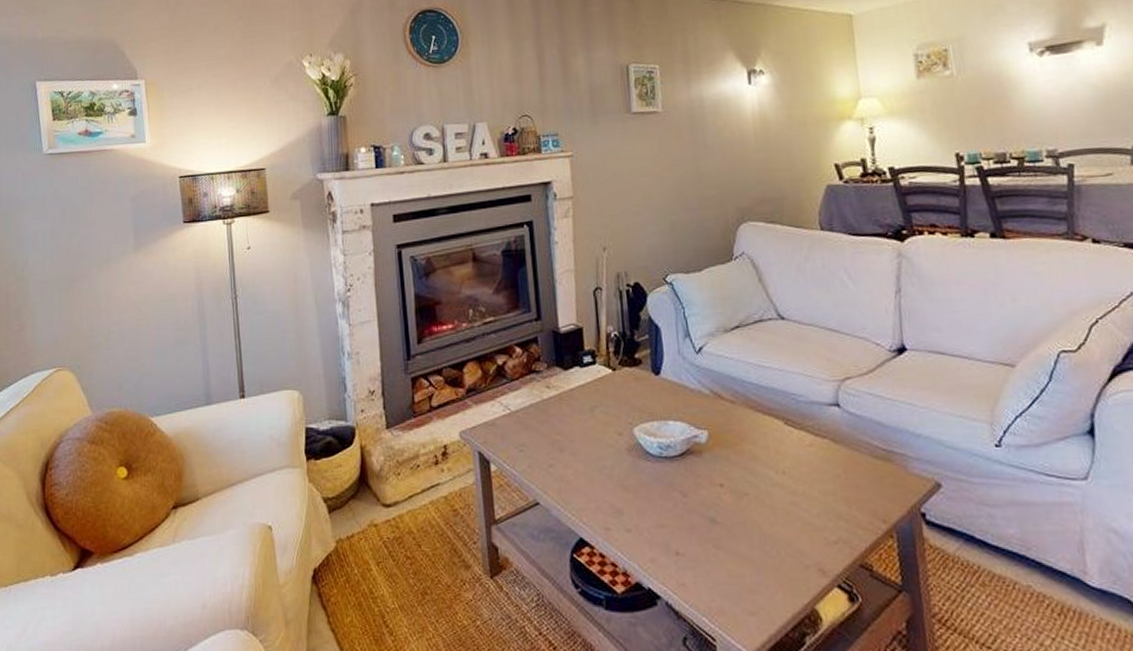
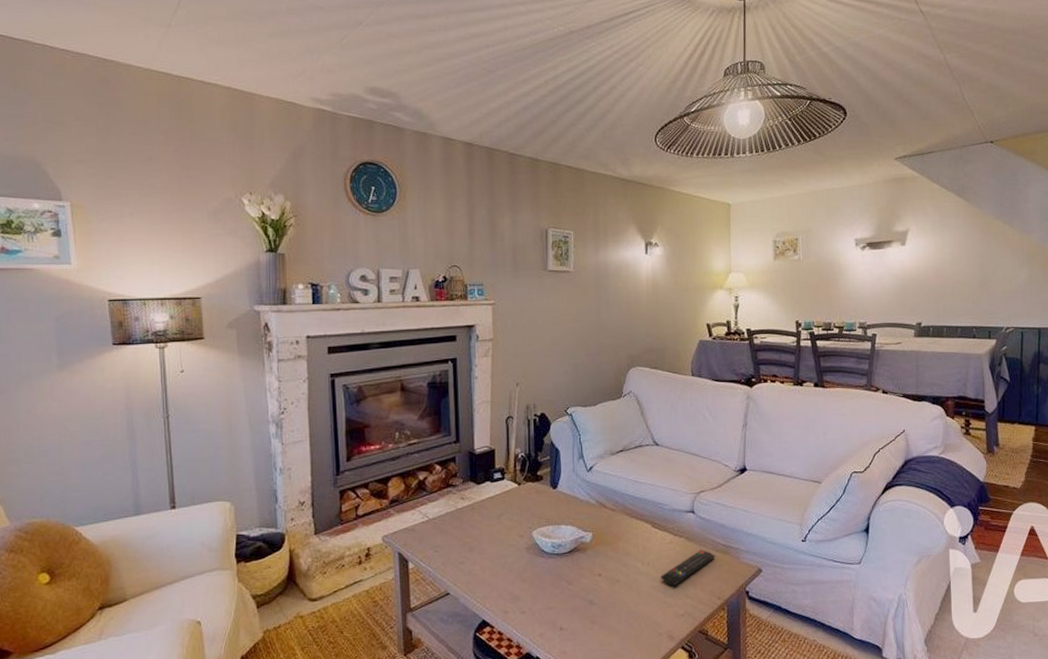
remote control: none [801,455,874,503] -> present [661,550,715,586]

